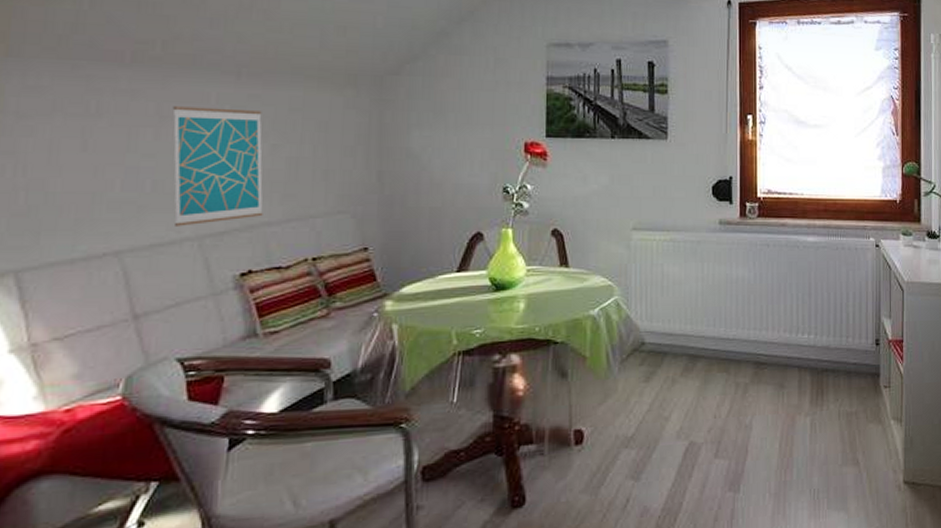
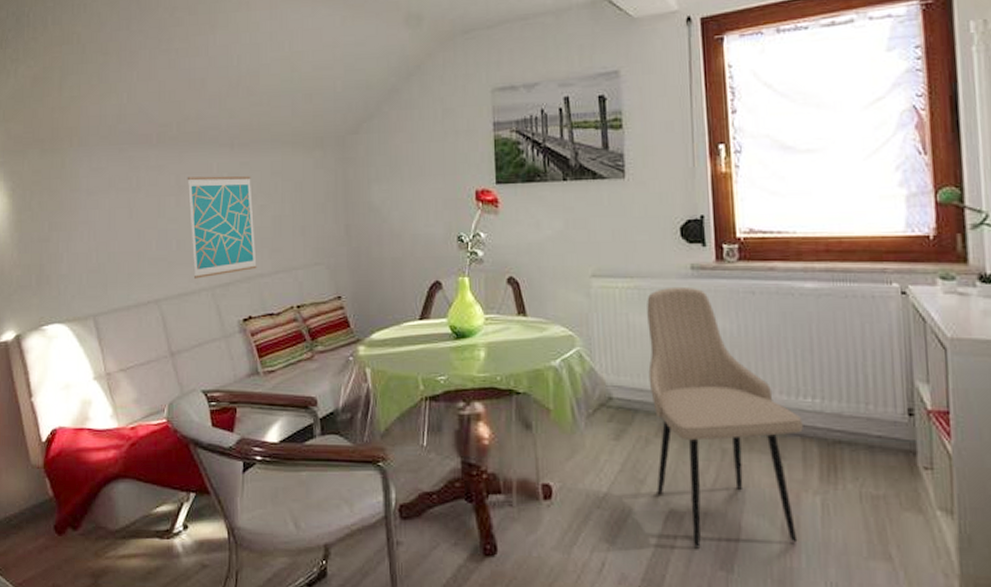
dining chair: none [678,239,800,475] -> present [647,286,803,549]

